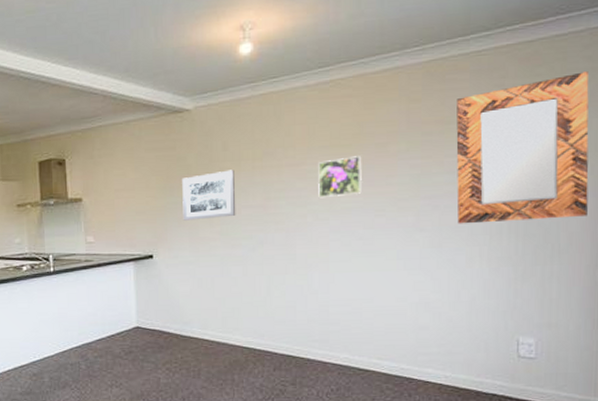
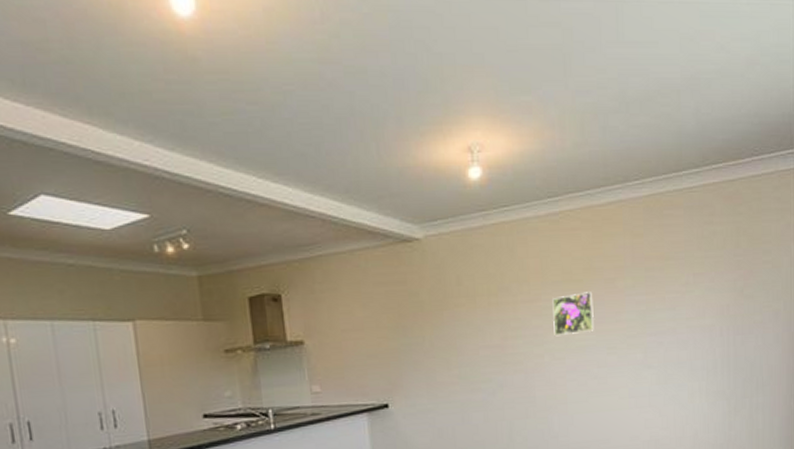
wall art: present [182,170,236,221] -> none [415,306,474,364]
home mirror: present [456,71,589,224] -> none [674,212,783,360]

